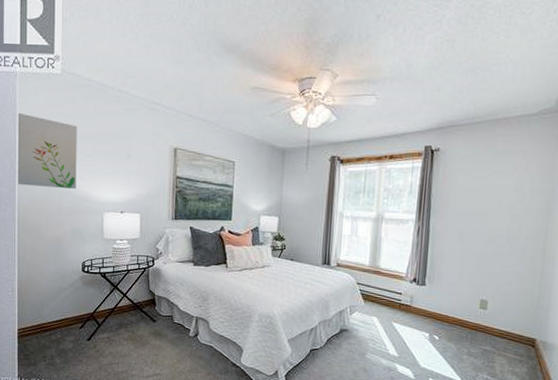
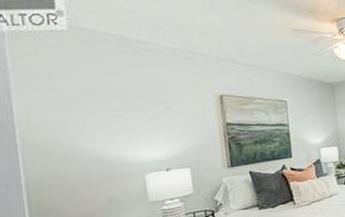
wall art: present [17,112,77,189] -> none [11,77,106,161]

